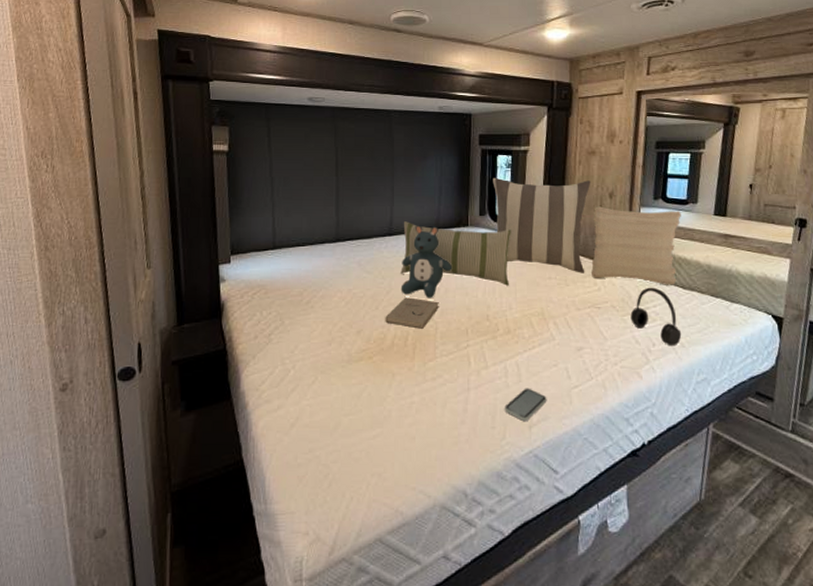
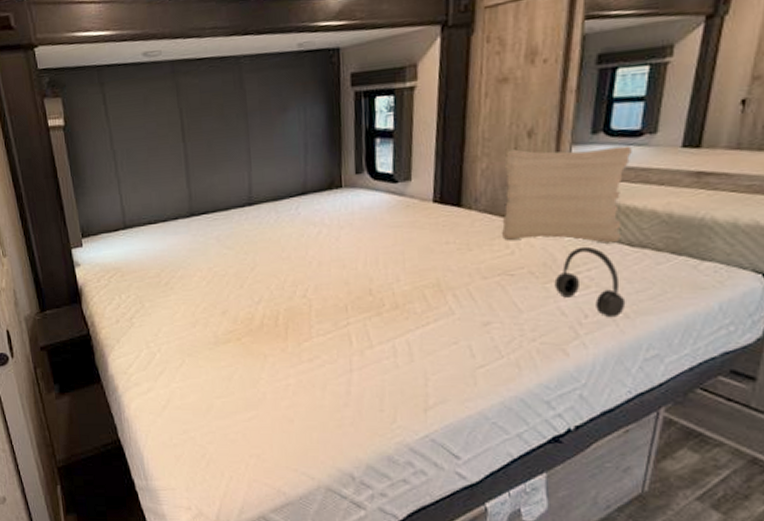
book: present [385,297,439,329] -> none [251,273,312,307]
pillow: present [400,221,511,286] -> none [265,188,396,255]
stuffed animal: present [401,225,453,298] -> none [265,191,326,273]
pillow: present [492,177,591,273] -> none [370,117,502,235]
smartphone: present [504,388,547,421] -> none [394,368,446,403]

